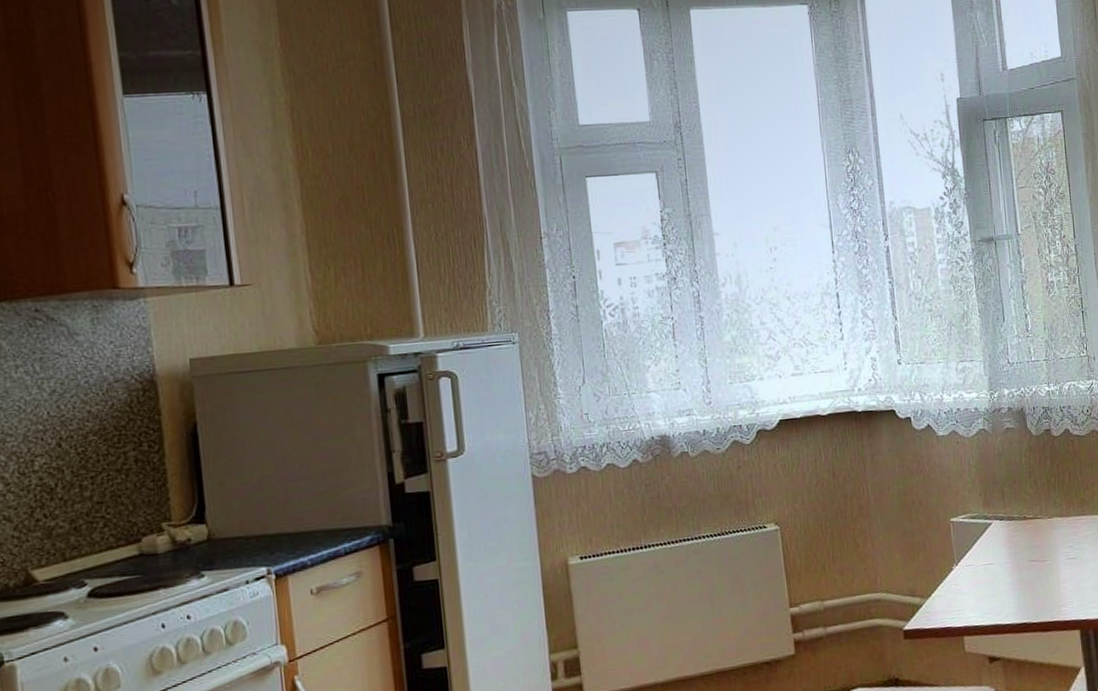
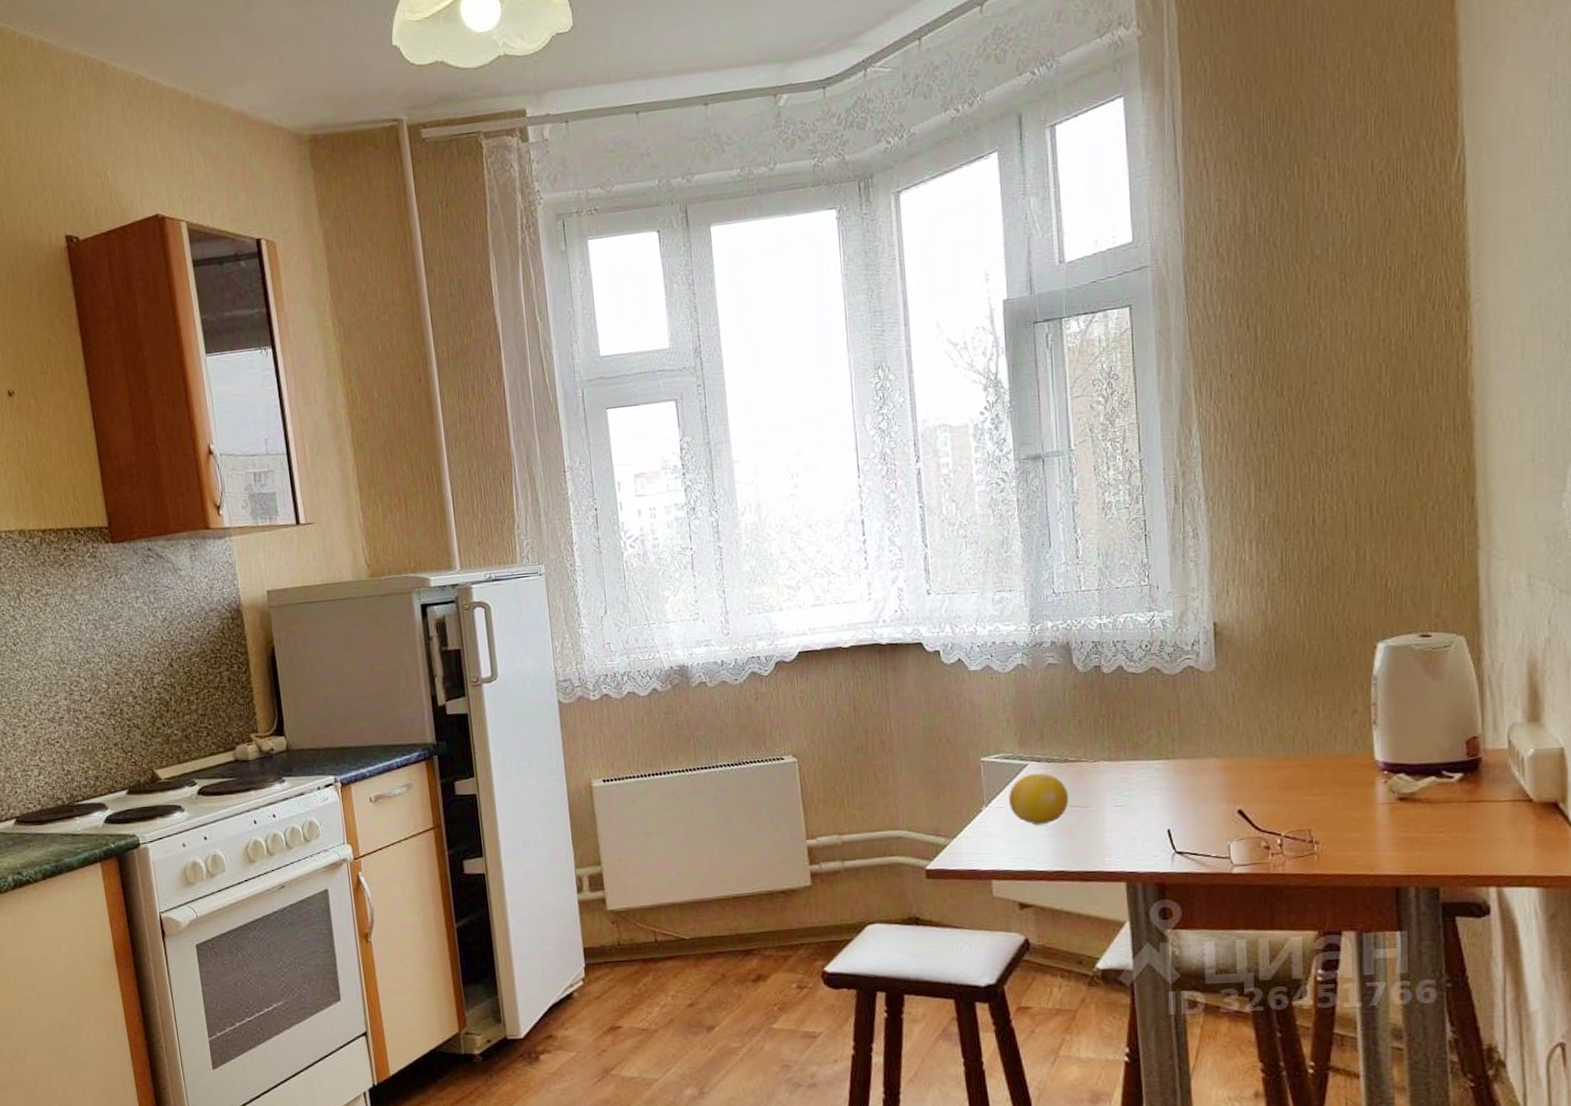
fruit: none [976,530,1029,581] -> present [1009,772,1069,825]

